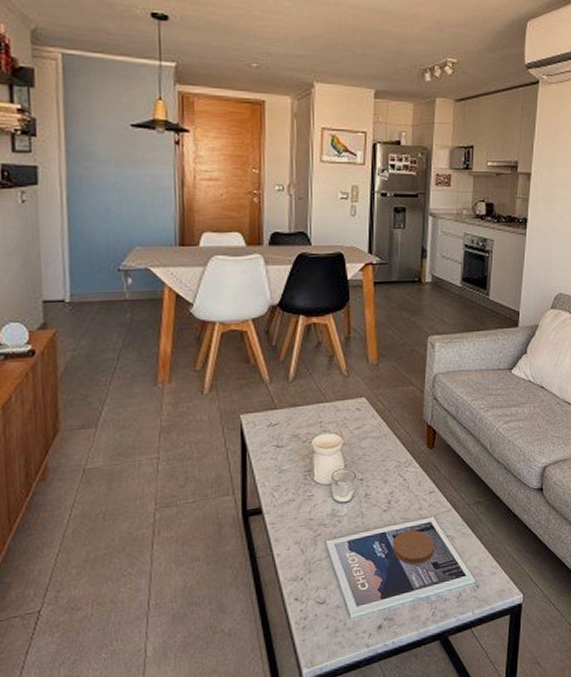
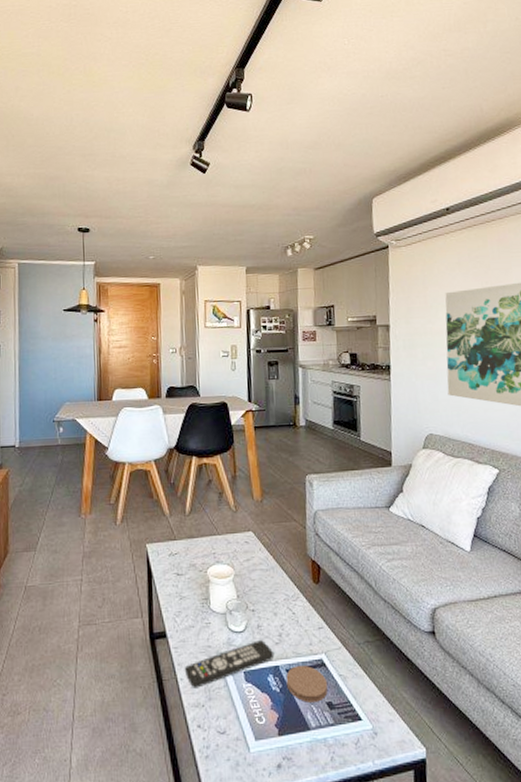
remote control: none [281,508,382,563] -> present [184,640,275,688]

